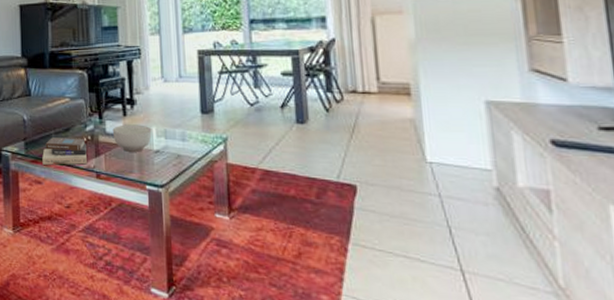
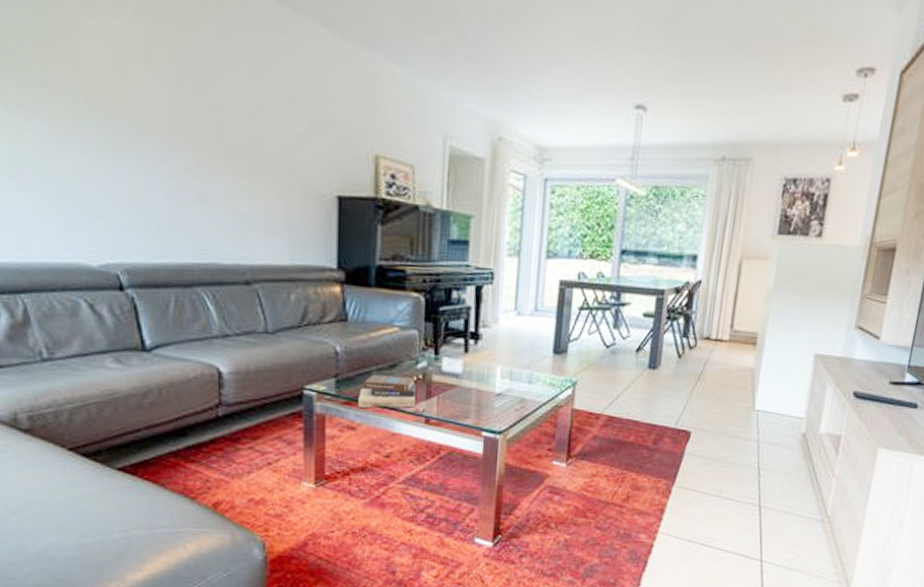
bowl: present [112,124,152,152] -> none [449,362,496,395]

